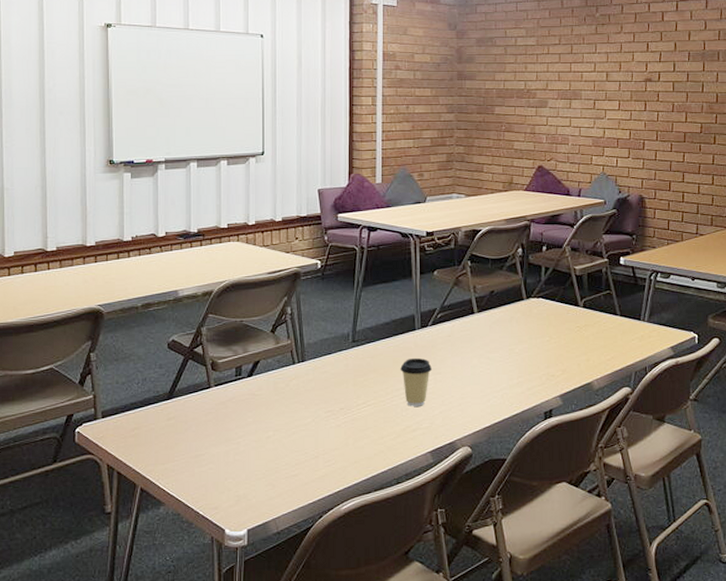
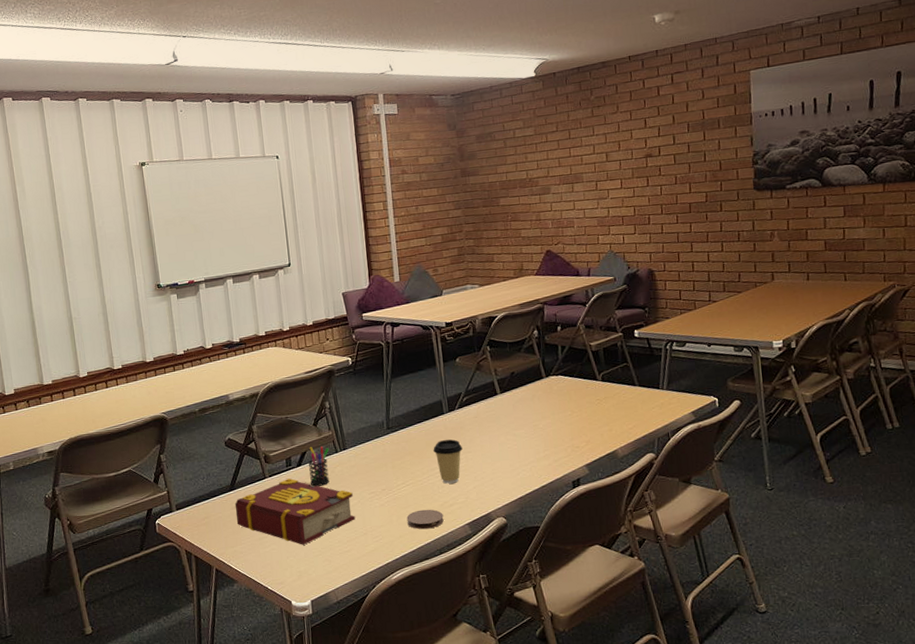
book: none [171,389,307,466] -> present [234,478,355,545]
pen holder: none [260,355,286,400] -> present [307,446,330,487]
coaster: none [364,433,405,456] -> present [406,509,444,530]

